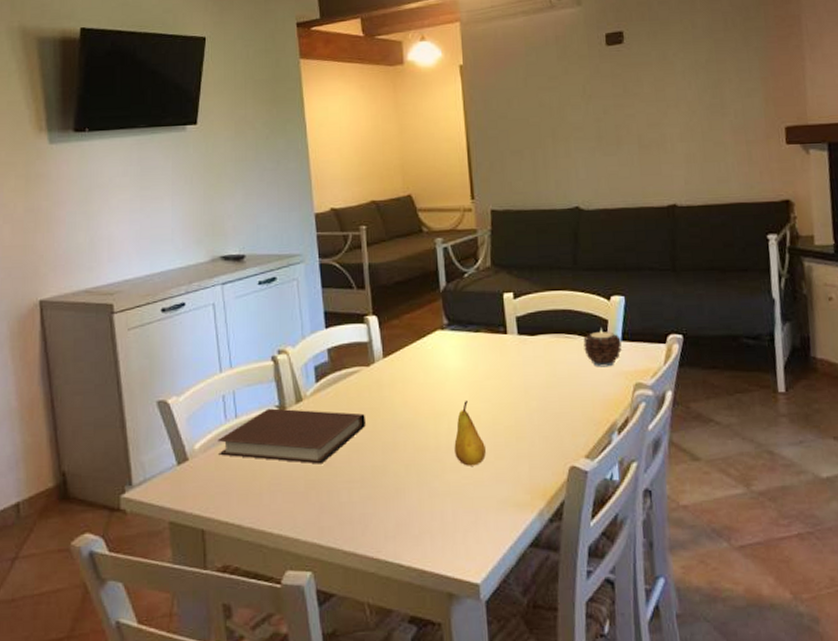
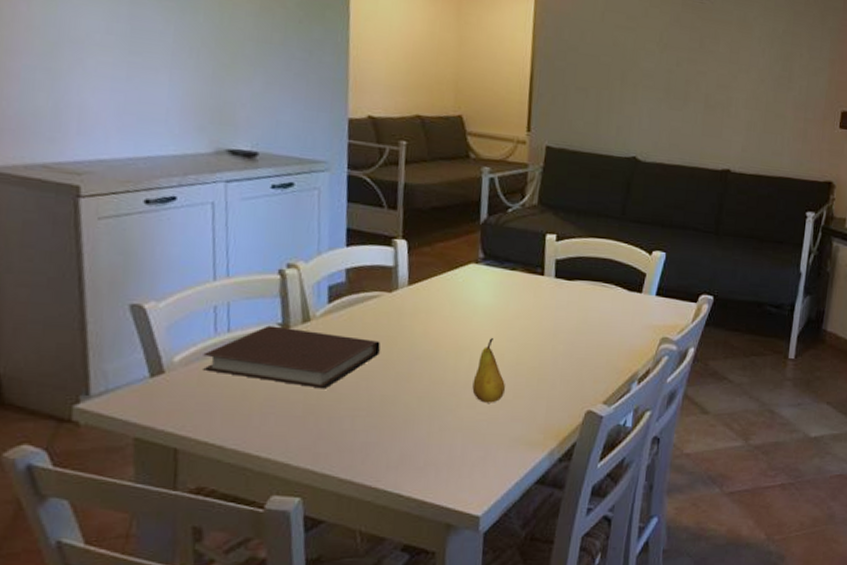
candle: present [583,328,622,367] -> none [618,281,656,319]

